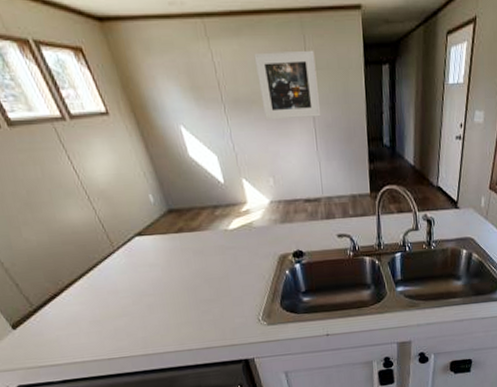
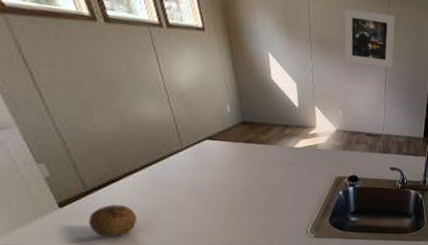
fruit: none [42,318,88,353] -> present [89,205,138,237]

